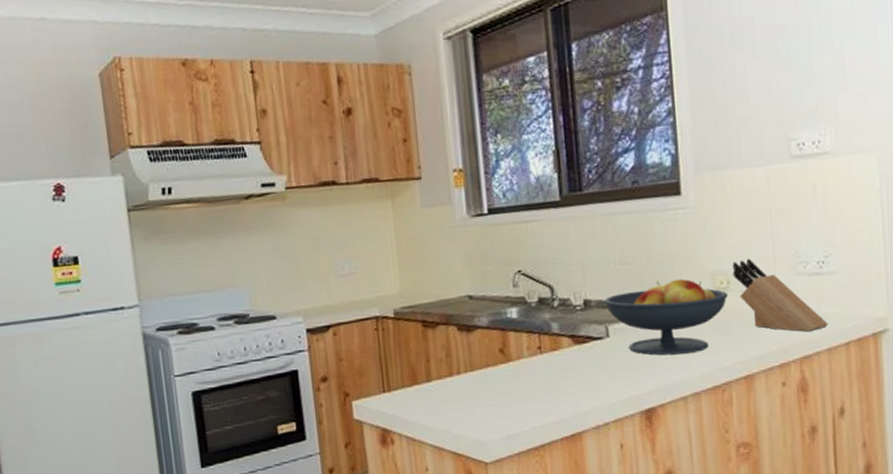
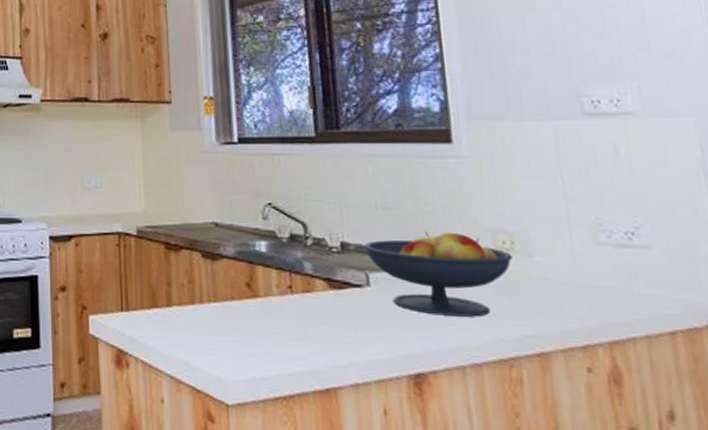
knife block: present [732,258,828,332] -> none [516,219,645,312]

